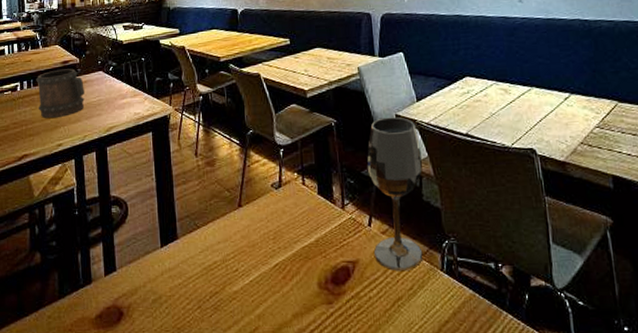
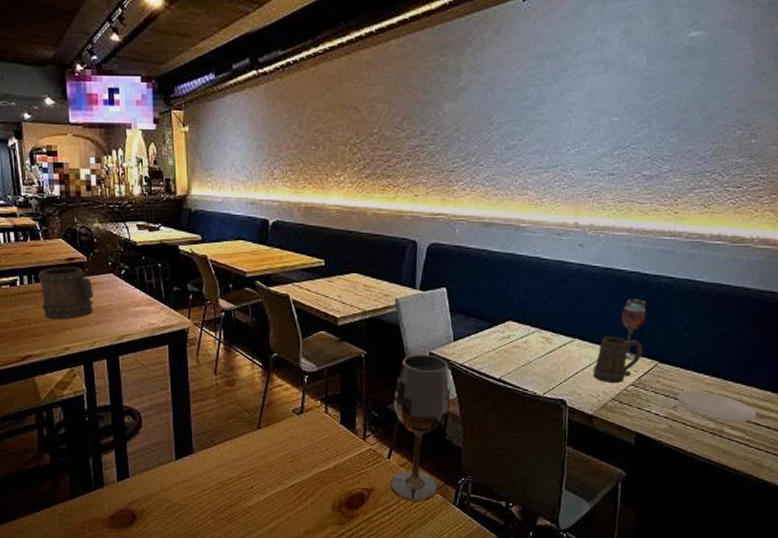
beer mug: none [555,81,600,127] -> present [593,336,643,383]
wineglass: none [570,43,597,101] -> present [620,298,648,359]

